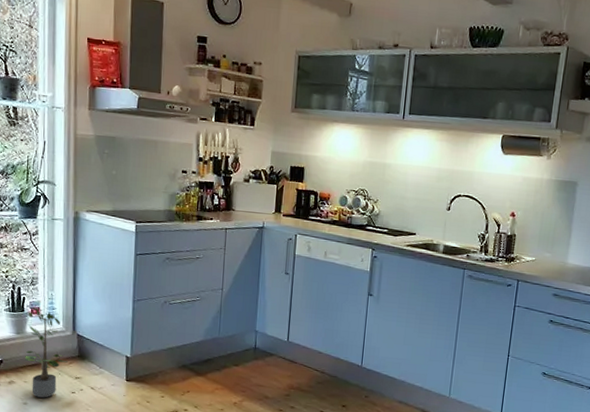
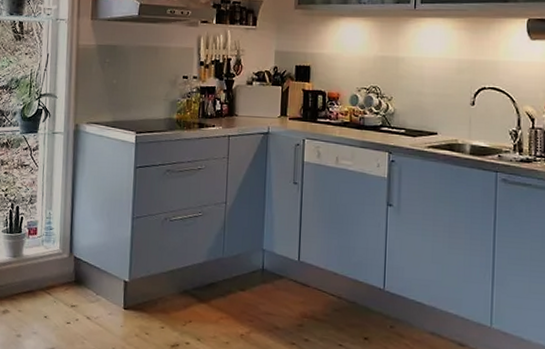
potted plant: present [25,305,68,398] -> none [20,225,63,330]

